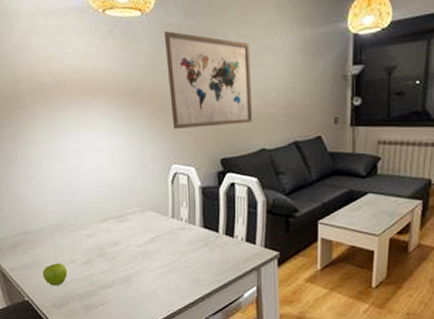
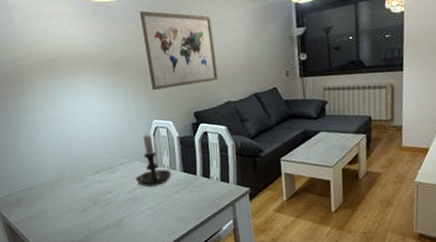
fruit: present [42,263,68,285] -> none [44,213,67,234]
candle holder: none [147,179,190,241] -> present [135,133,172,187]

